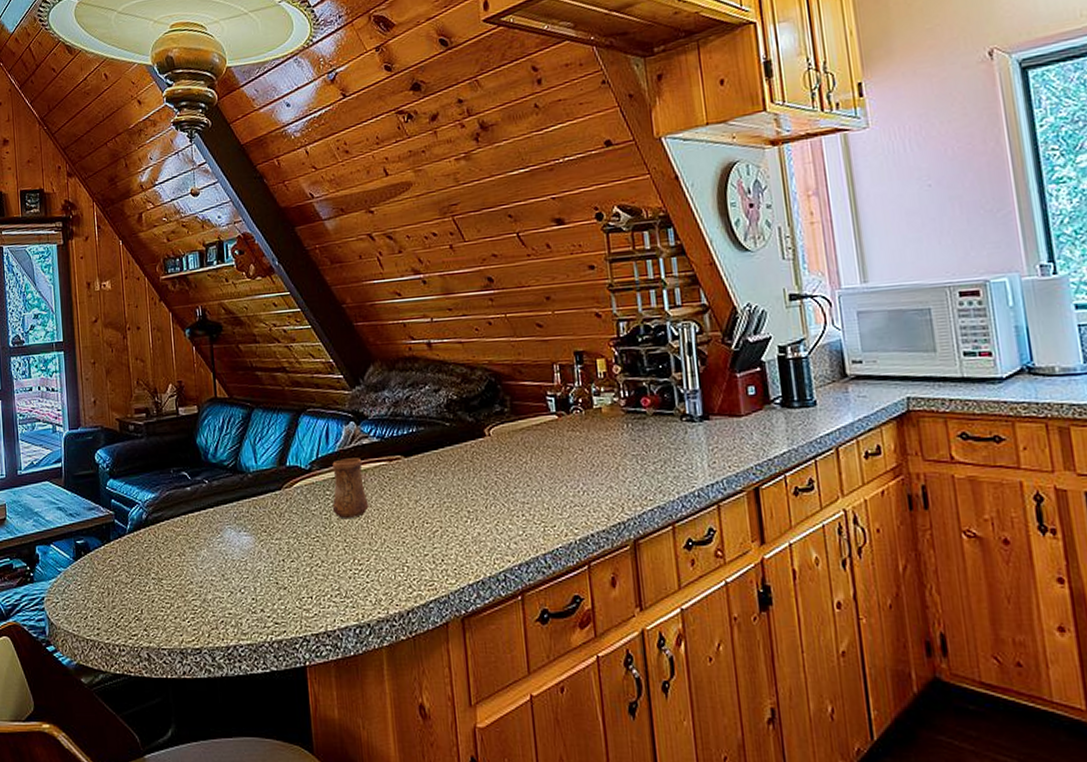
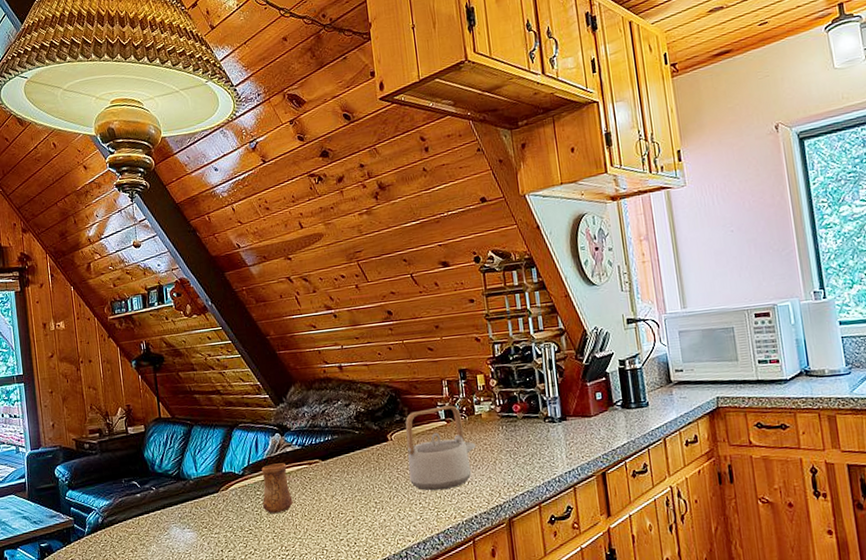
teapot: none [506,395,594,501] -> present [405,405,476,491]

